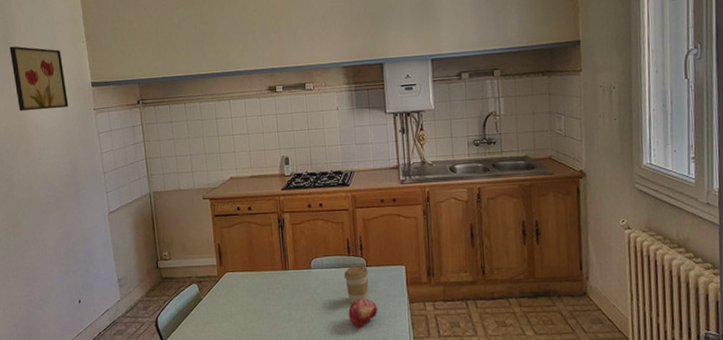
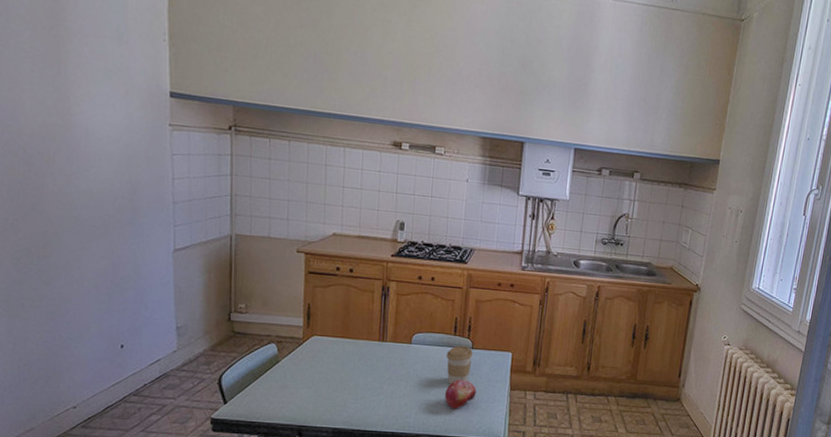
wall art: present [9,46,69,112] -> none [57,23,136,116]

